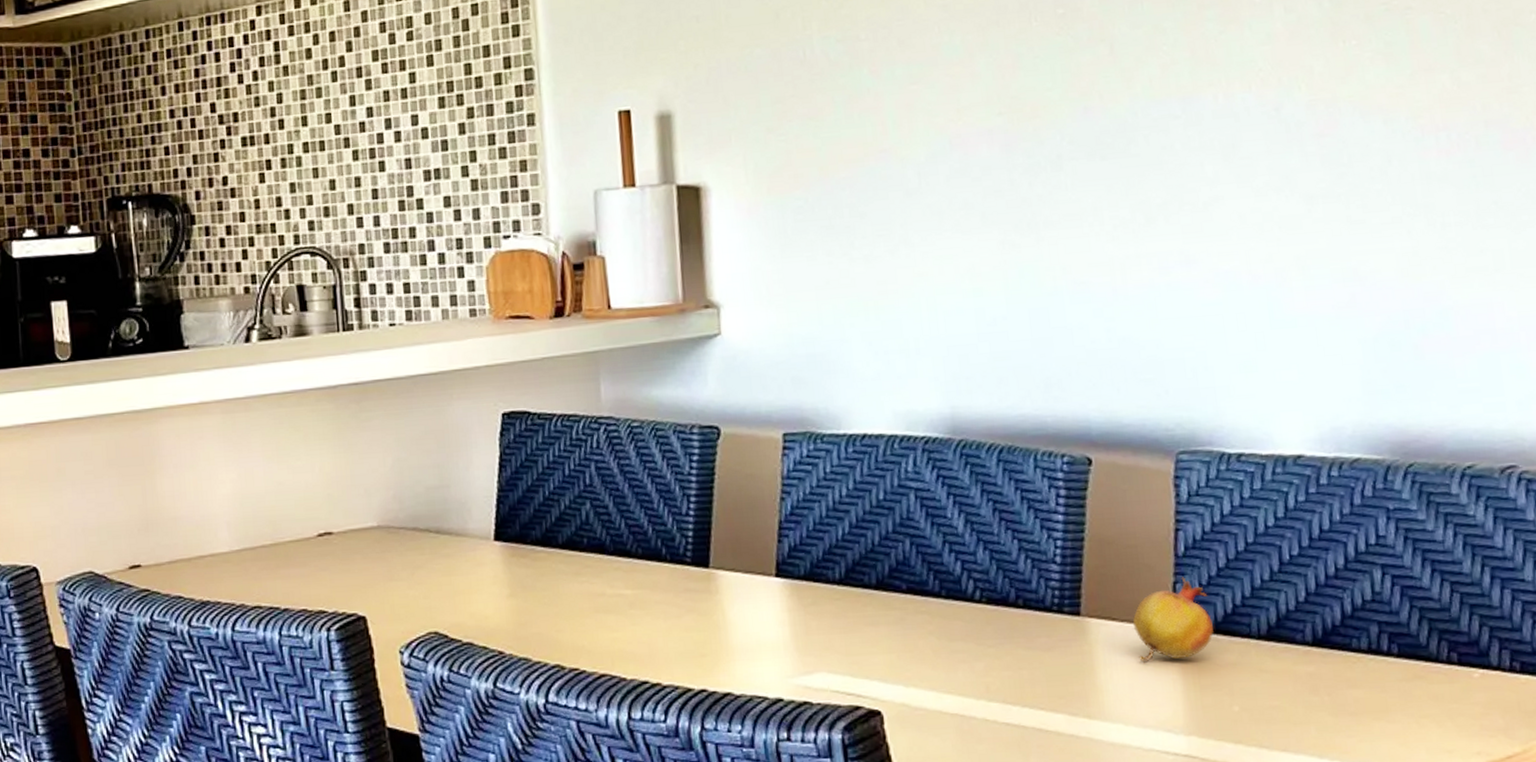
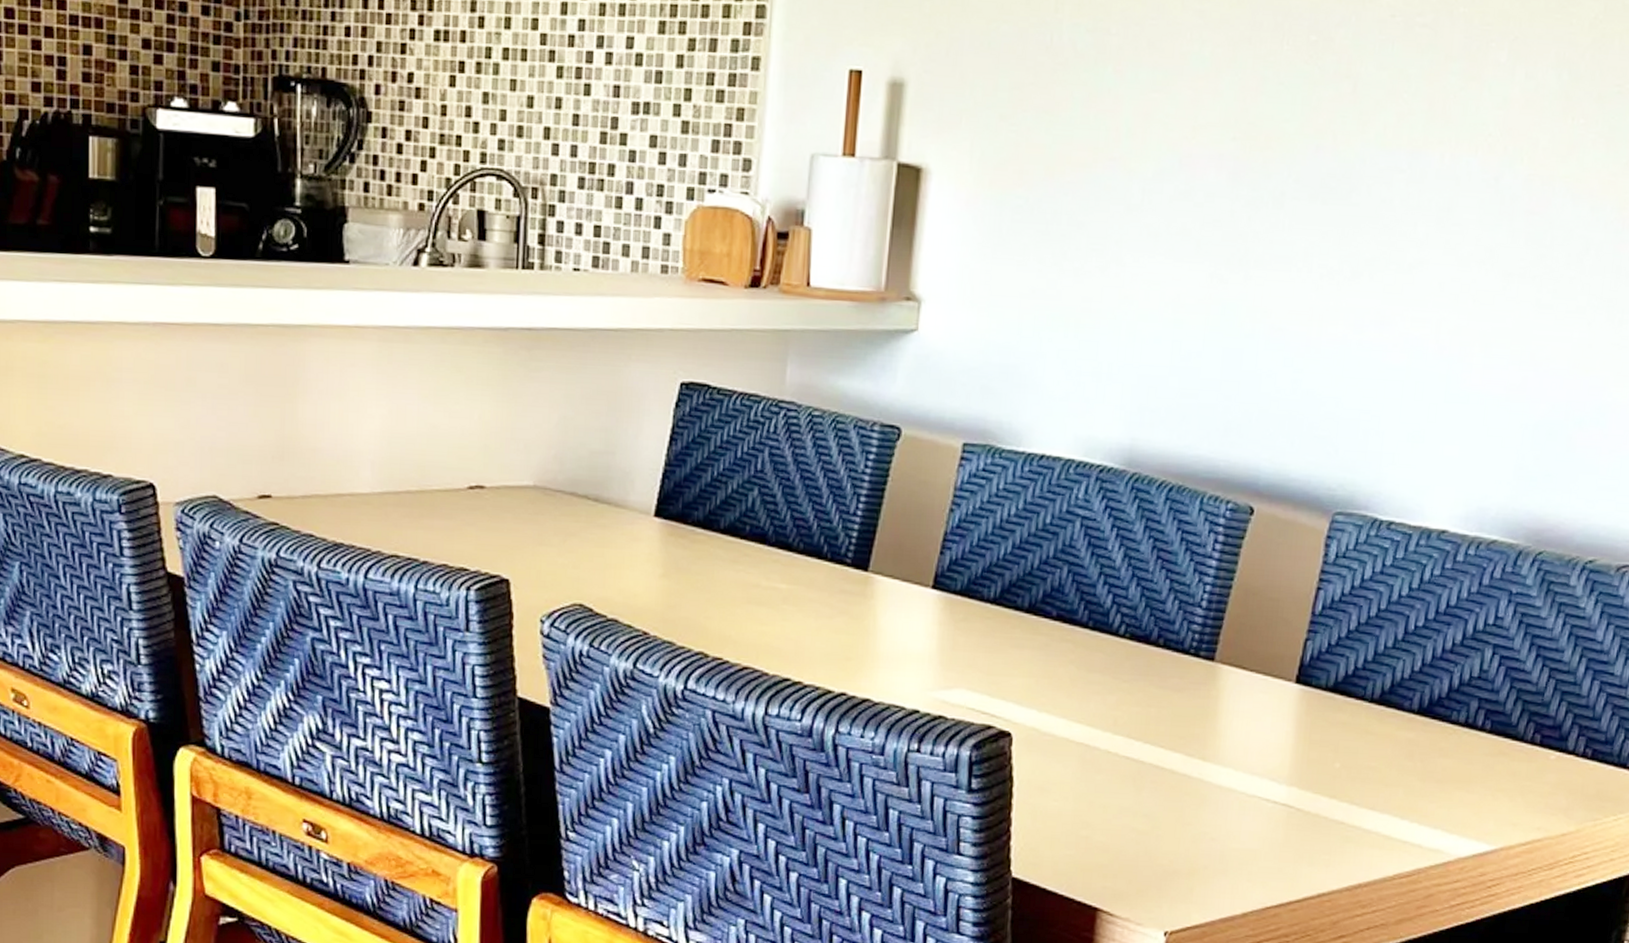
fruit: present [1133,577,1214,663] -> none [1260,635,1334,714]

